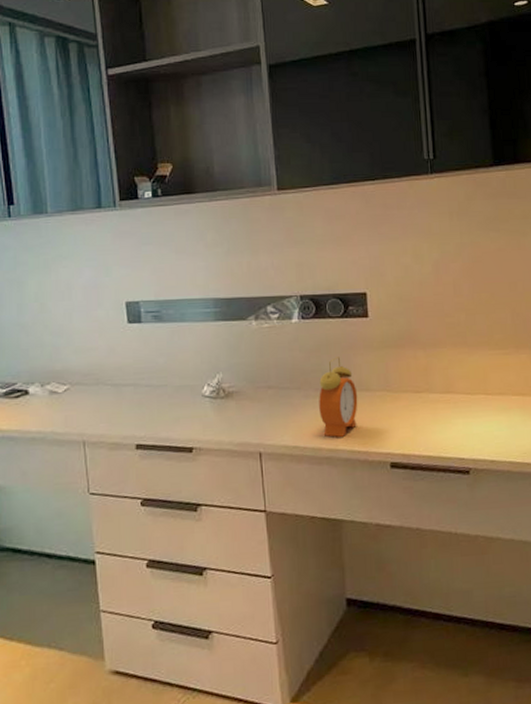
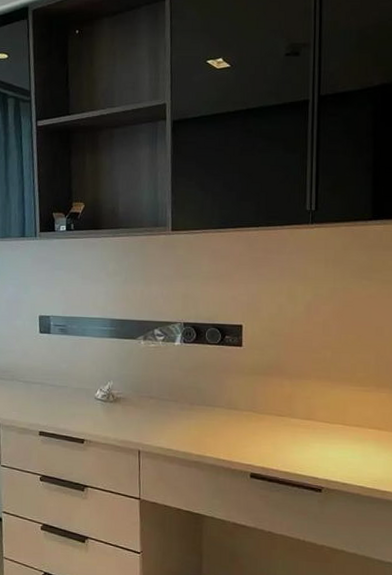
alarm clock: present [319,357,358,437] -> none [192,378,227,446]

